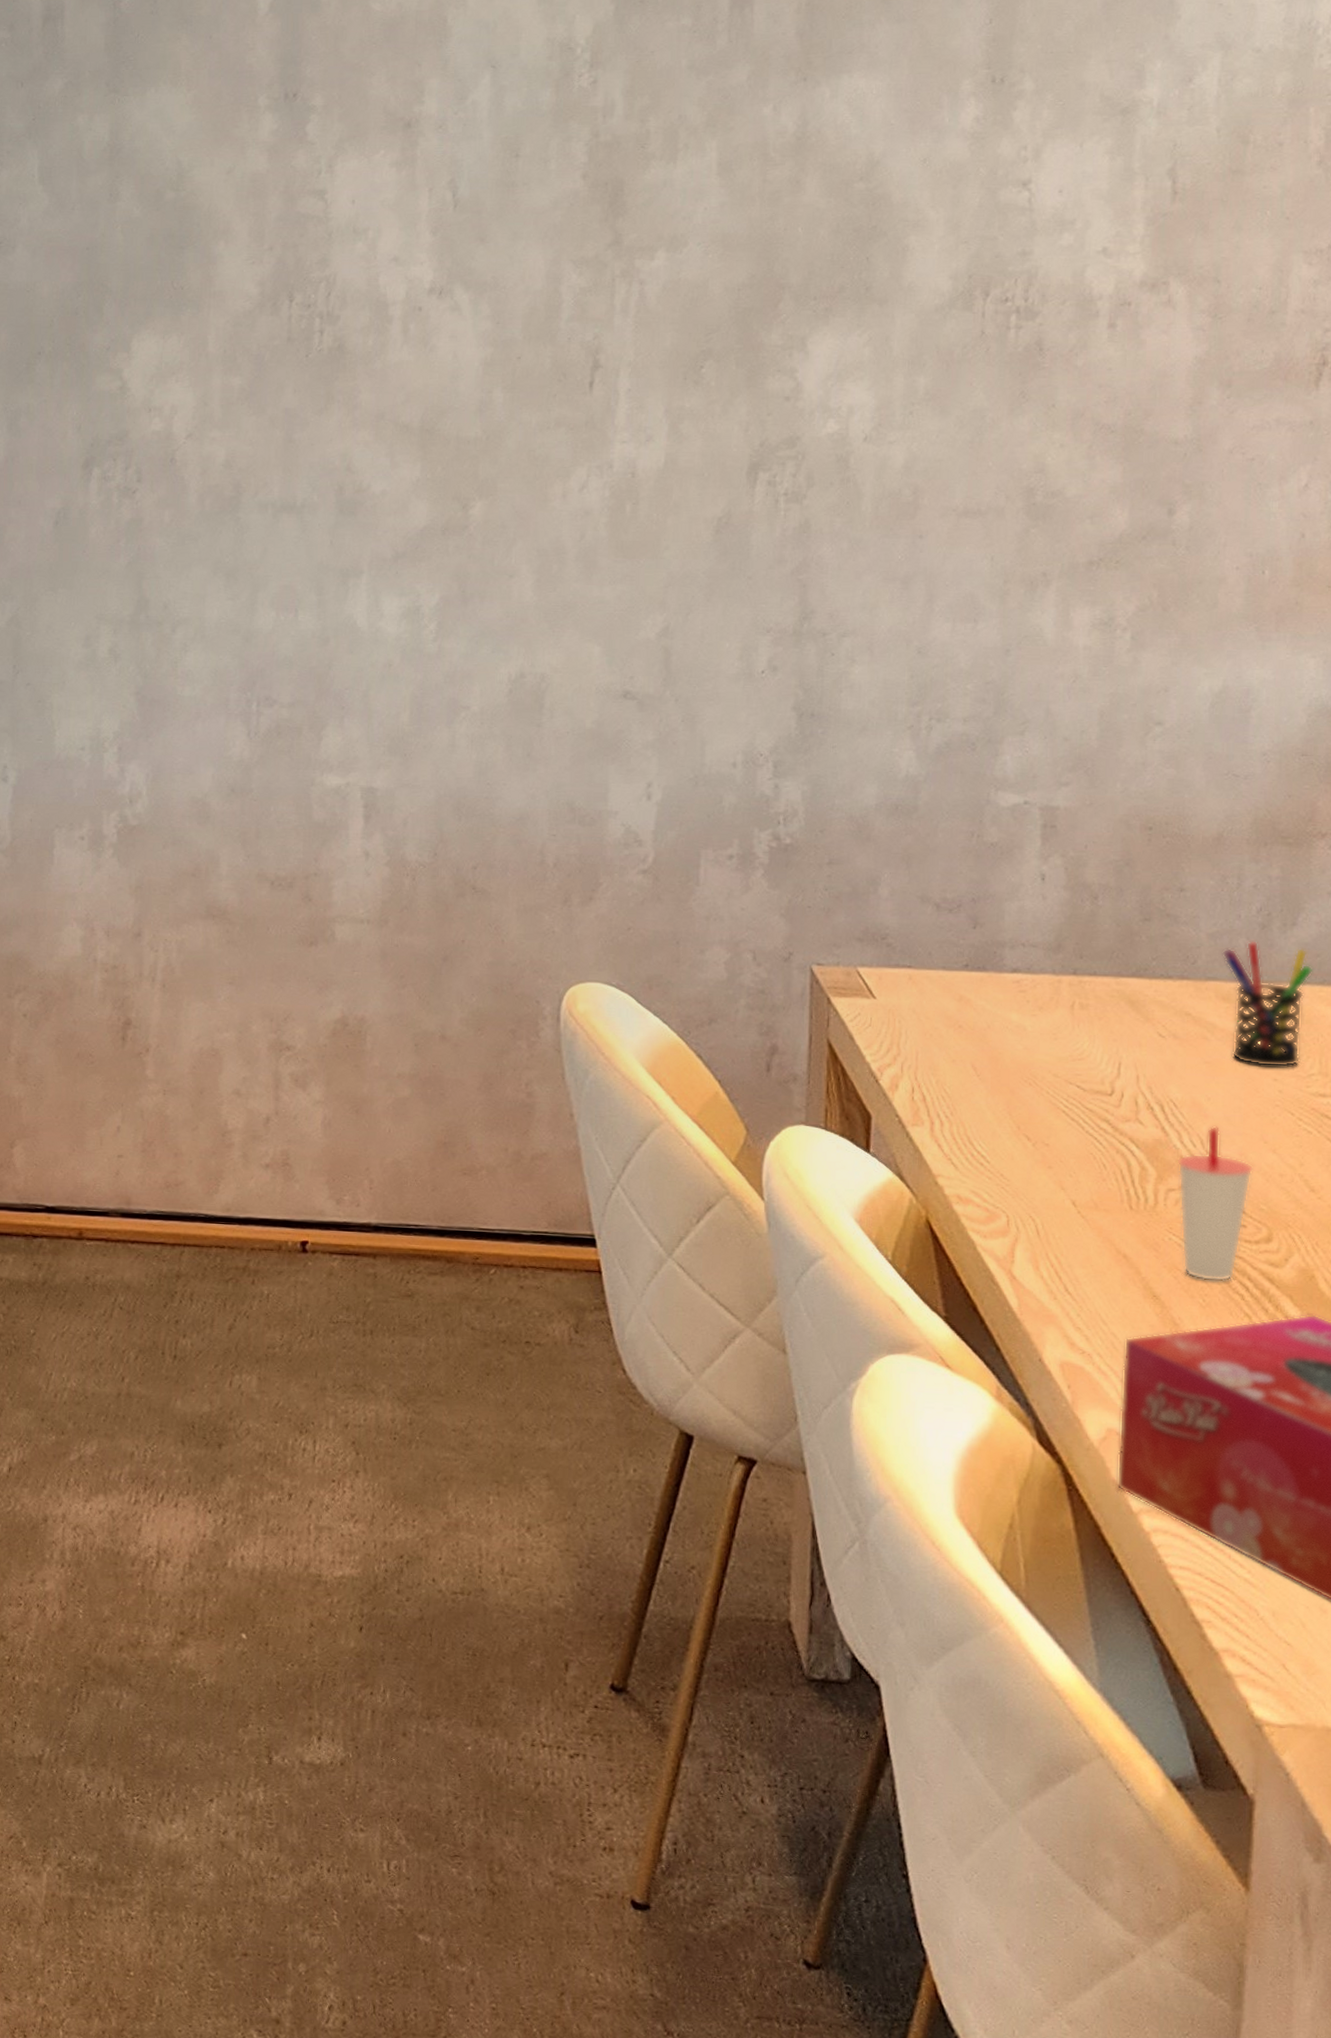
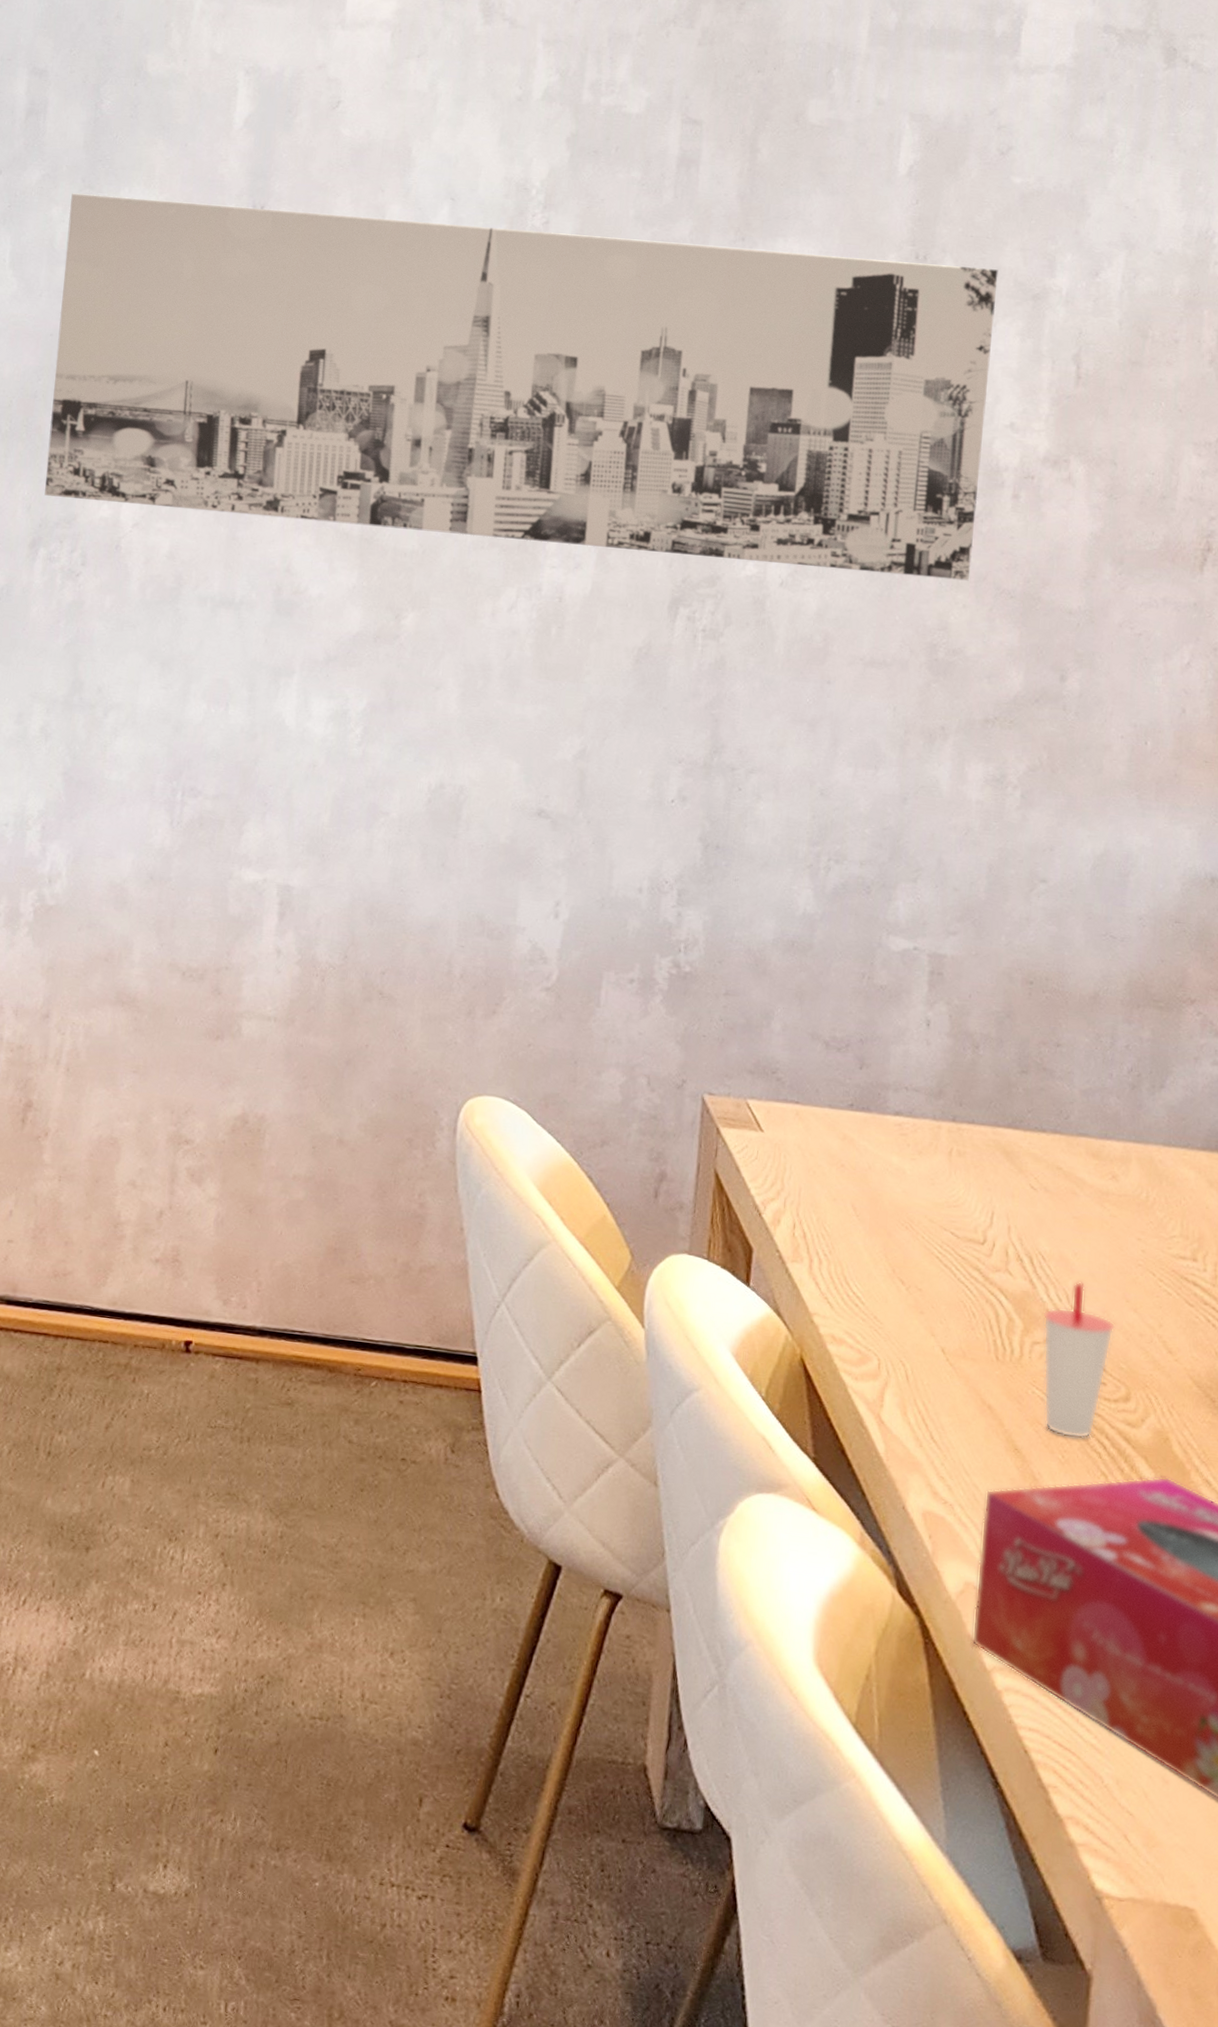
wall art: none [93,85,1083,419] -> present [44,193,999,581]
pen holder: present [1222,941,1313,1068] -> none [1093,1100,1179,1228]

